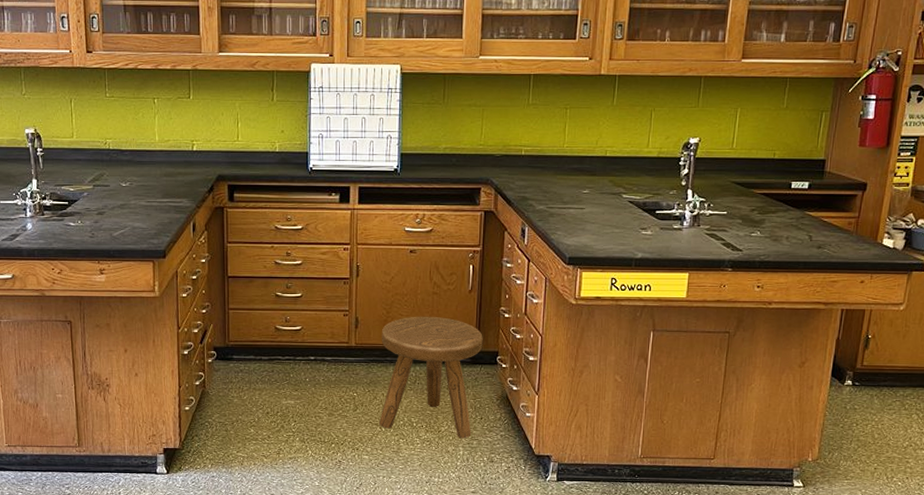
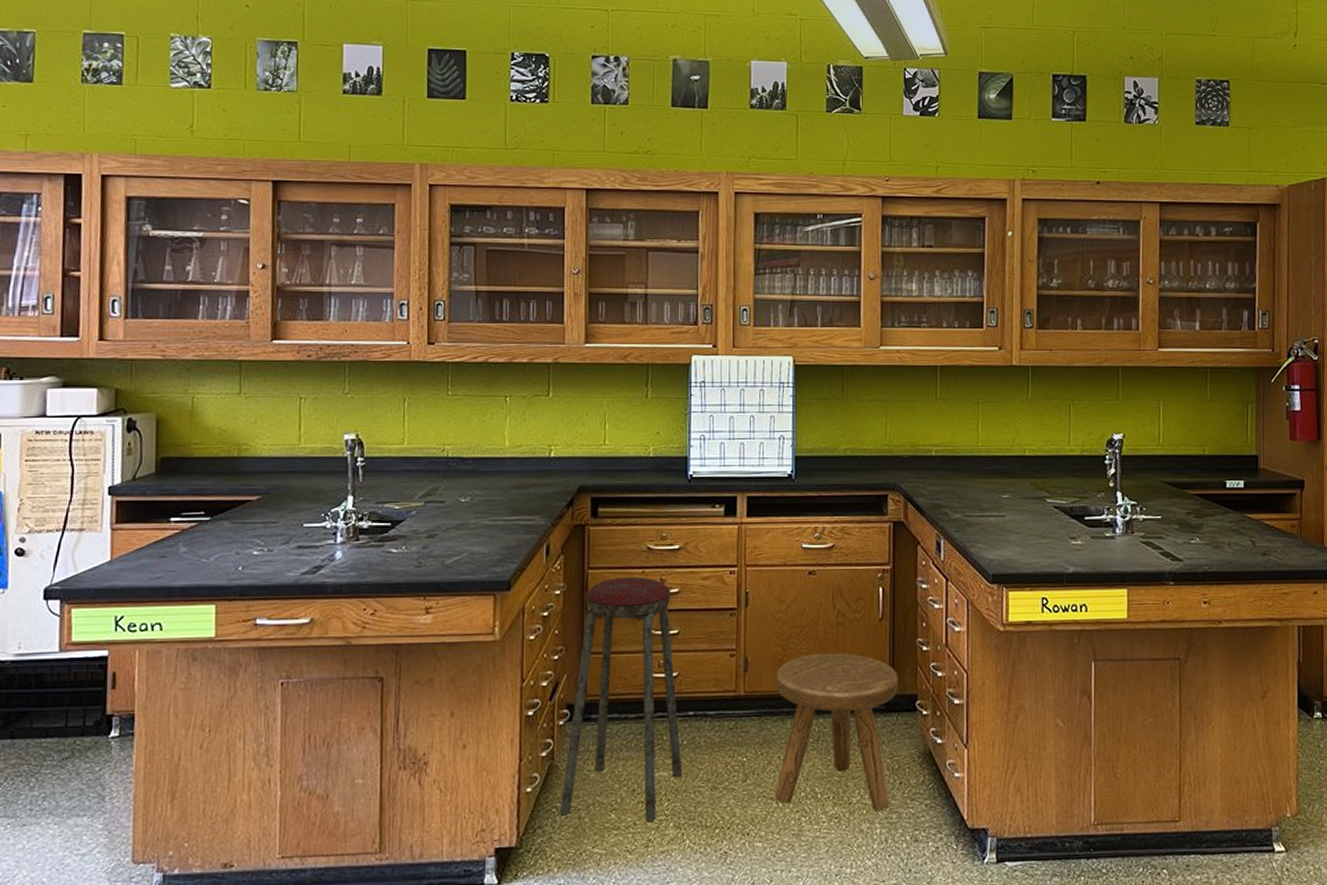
music stool: none [211,250,306,436] -> present [560,577,683,821]

